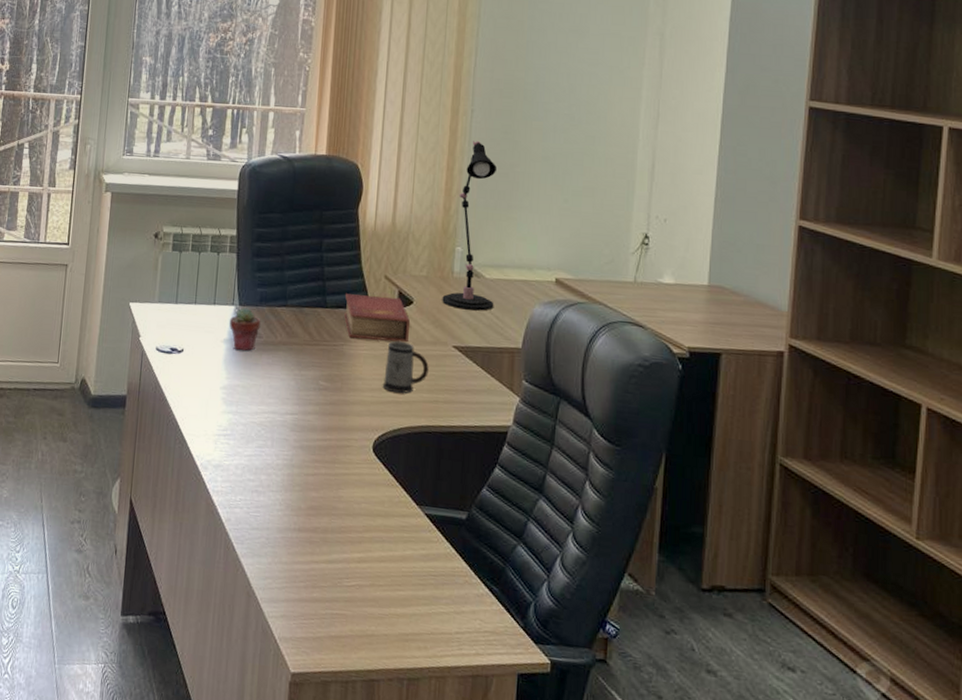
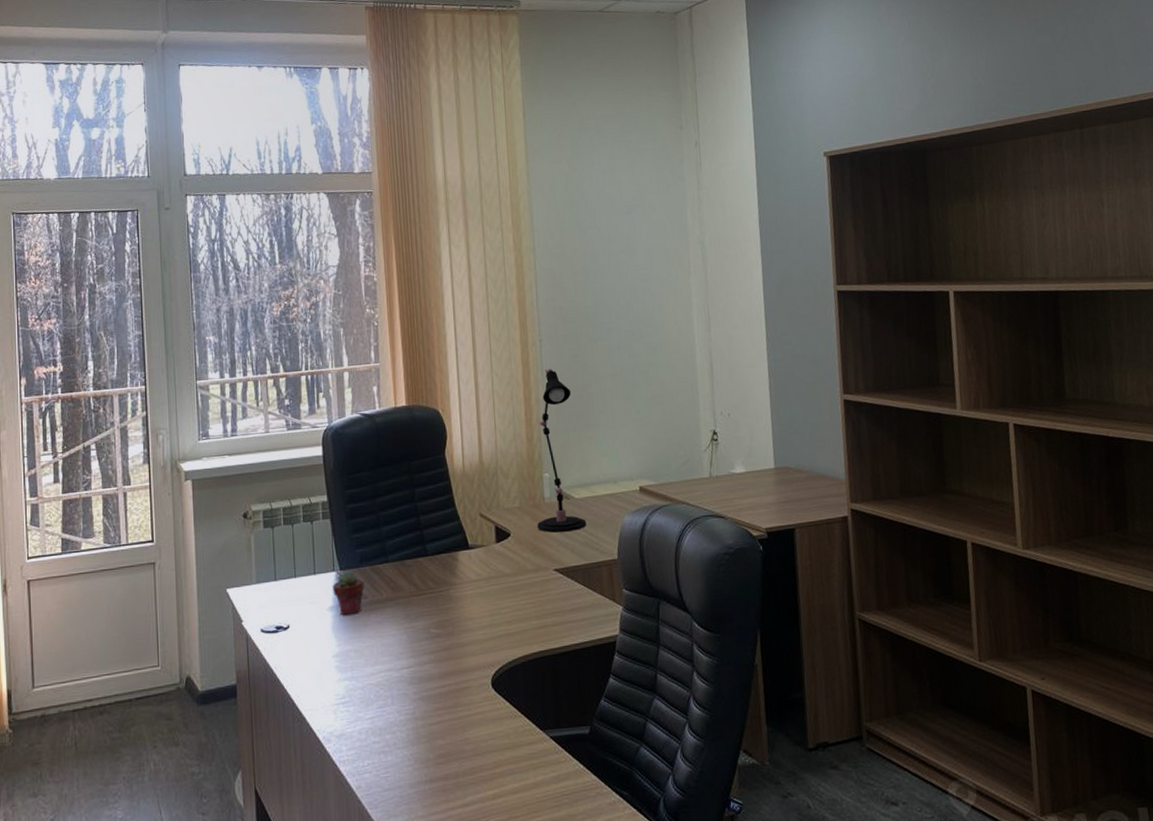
book: present [344,294,410,343] -> none [444,532,511,581]
mug: present [382,341,429,393] -> none [492,574,535,626]

